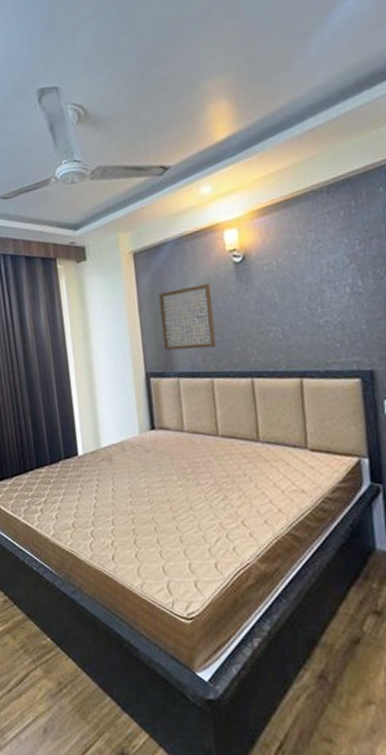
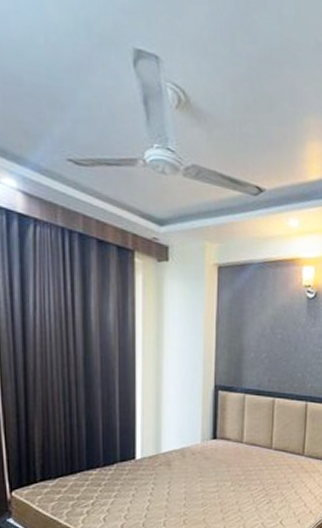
wall art: present [159,284,217,351] -> none [235,310,284,370]

